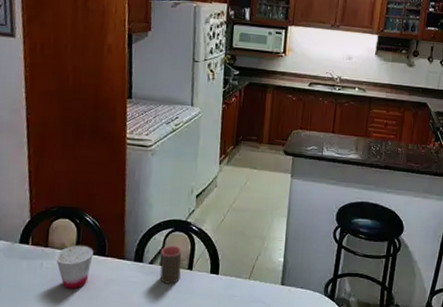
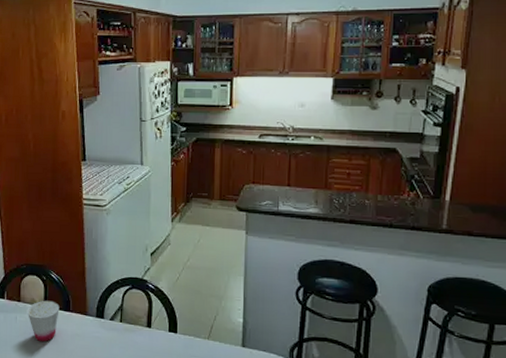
cup: present [159,245,182,284] -> none [120,302,140,341]

